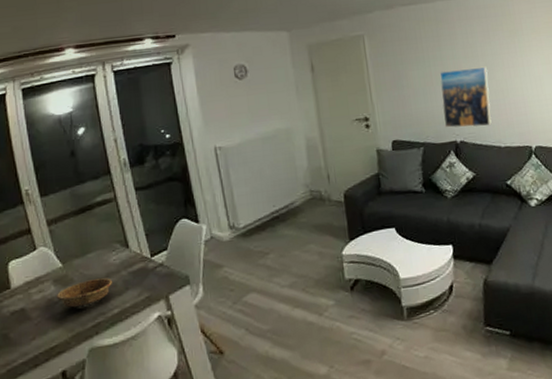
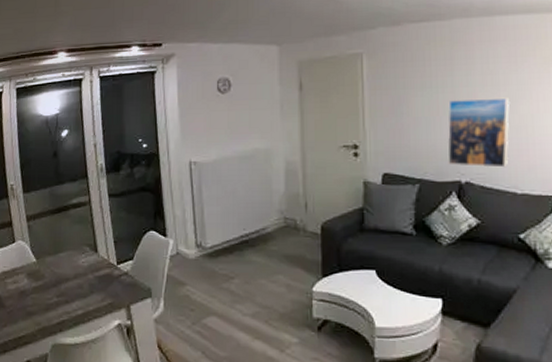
decorative bowl: present [56,278,112,309] -> none [28,278,79,304]

